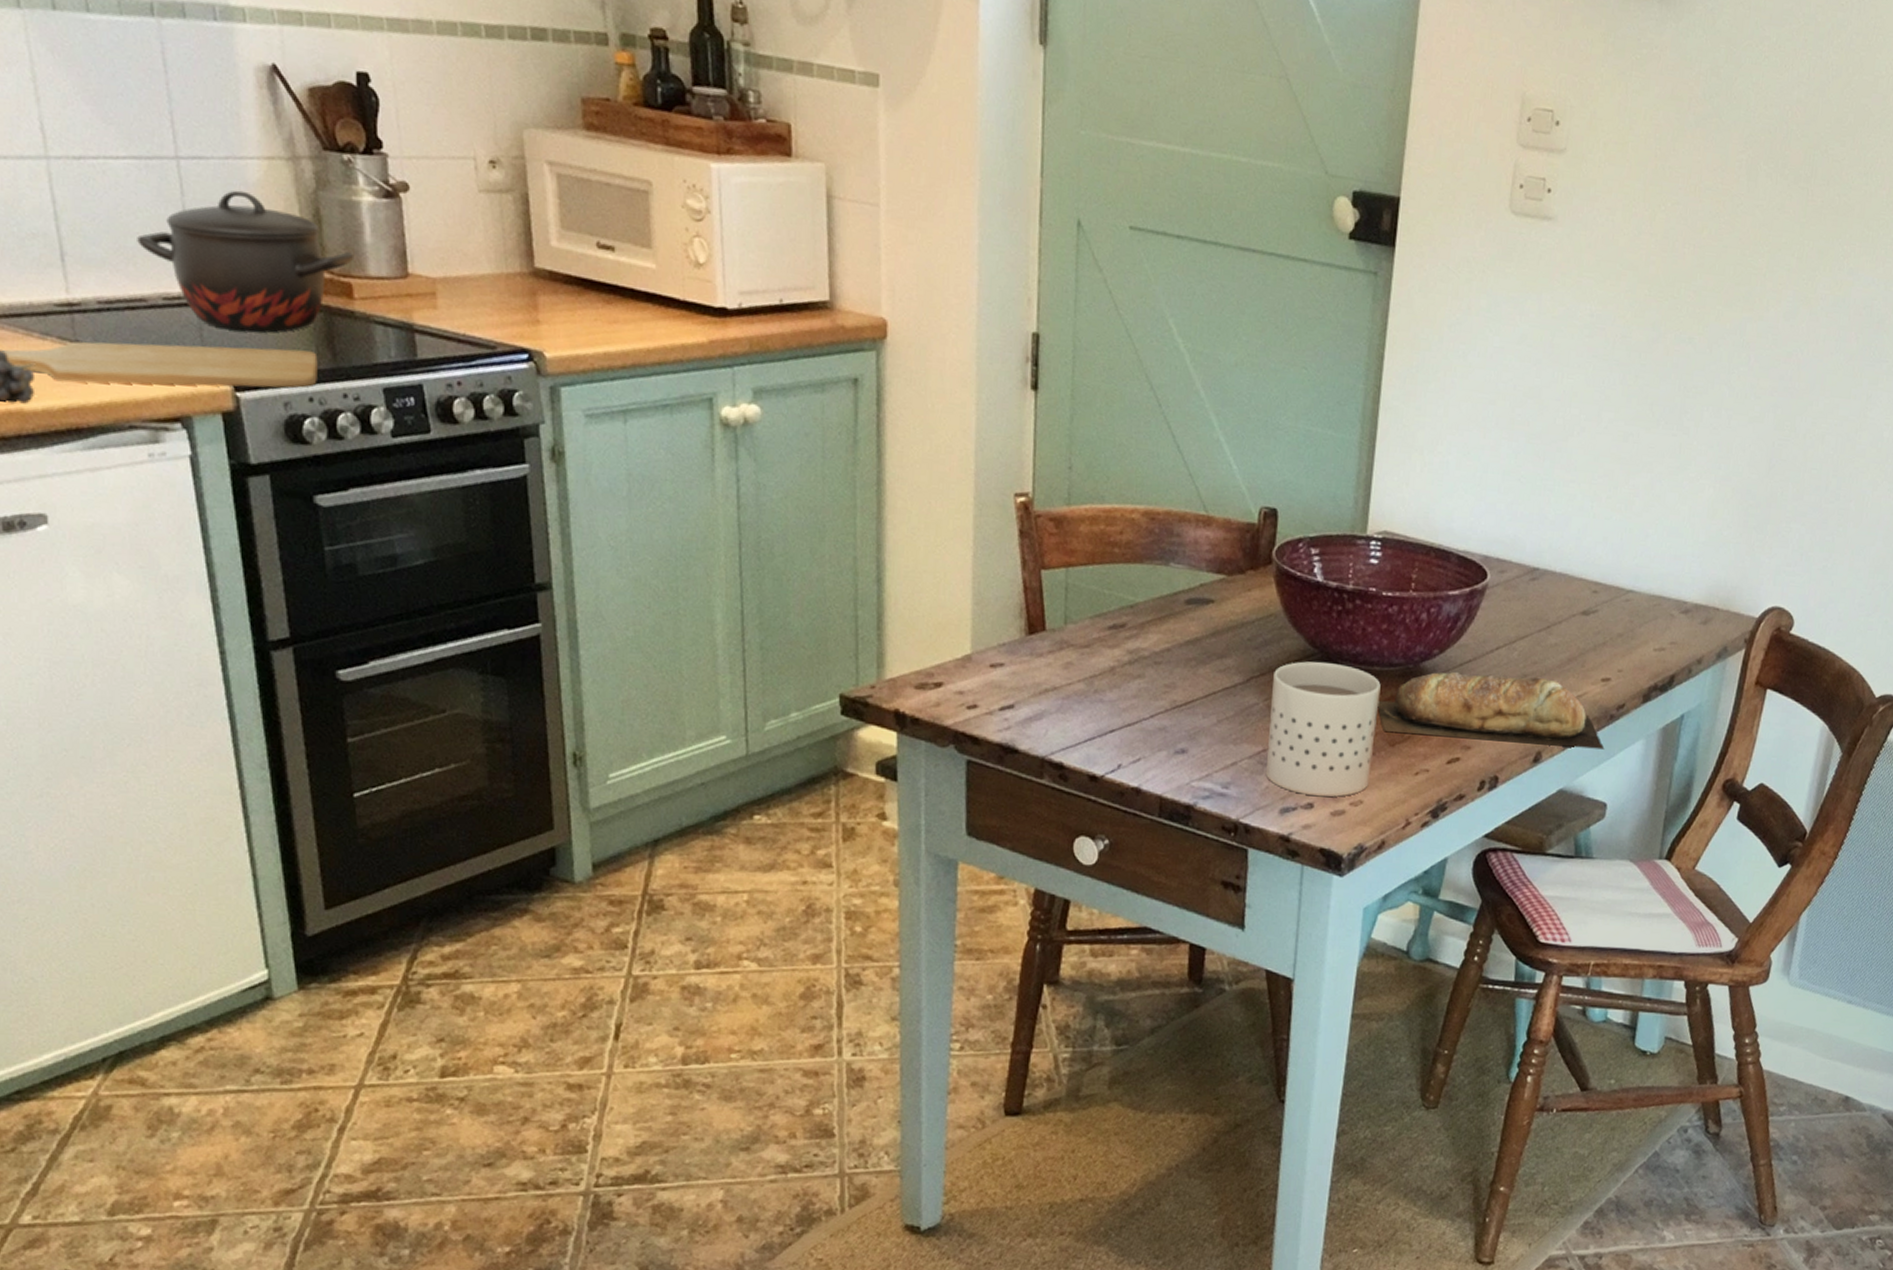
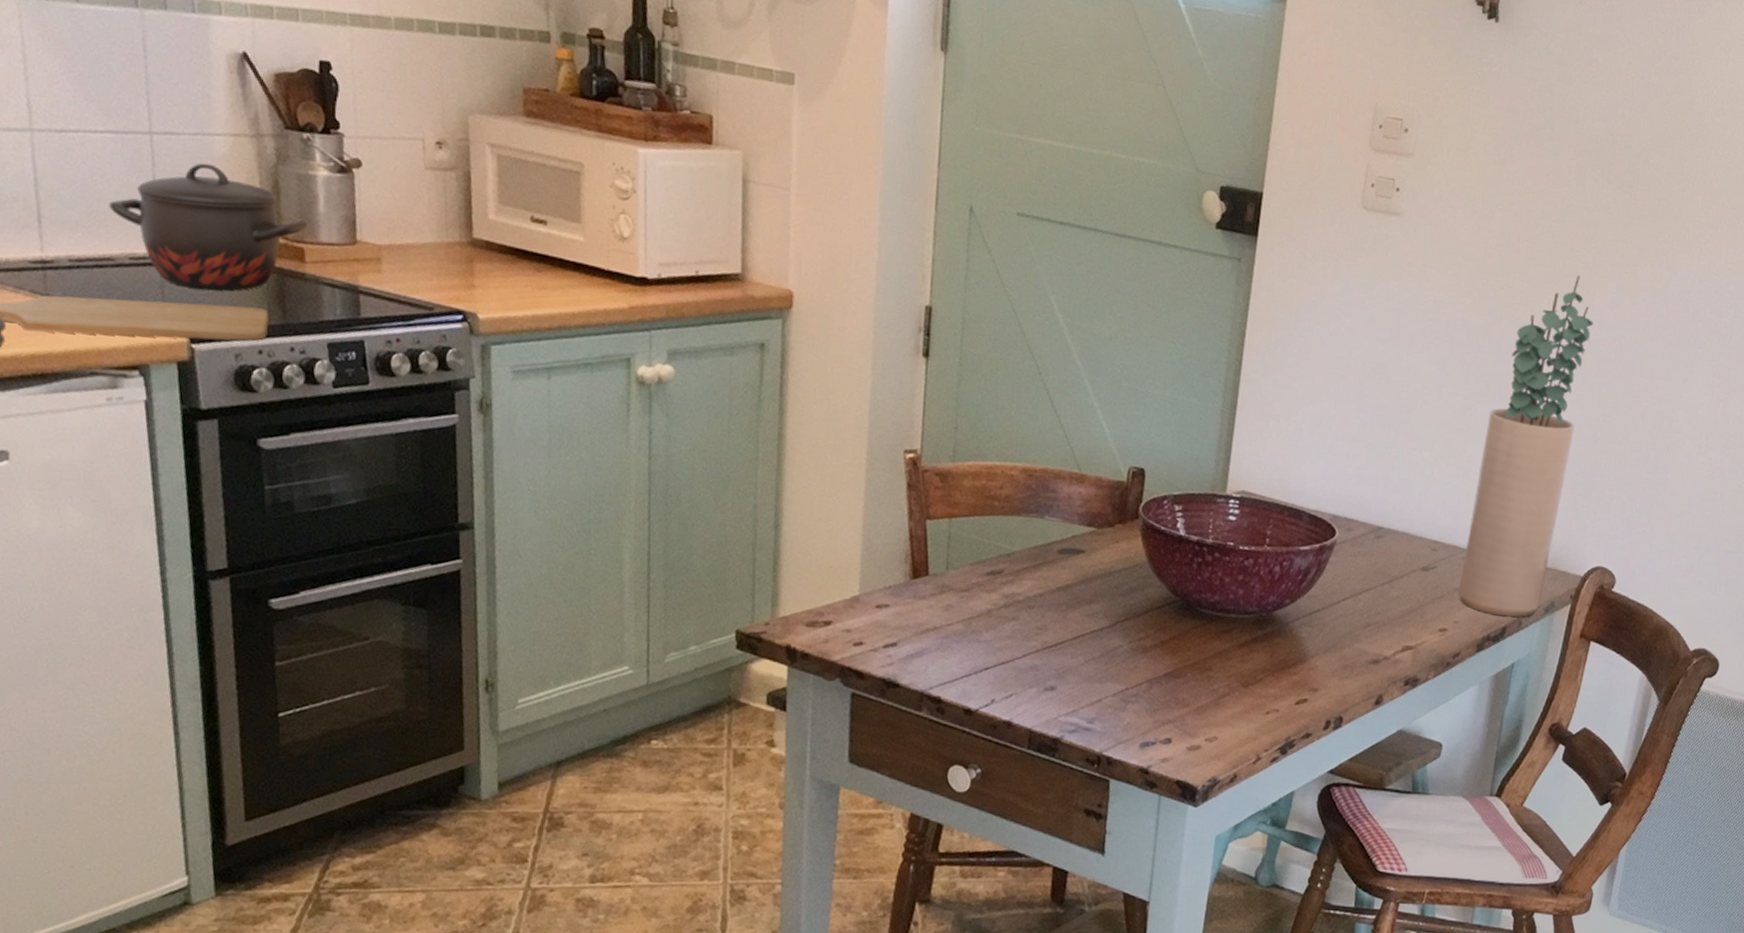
mug: present [1265,661,1381,797] -> none [1127,608,1236,733]
bread loaf: present [1377,671,1605,750] -> none [1233,620,1441,694]
vase: none [1623,283,1767,665] -> present [1459,275,1593,618]

